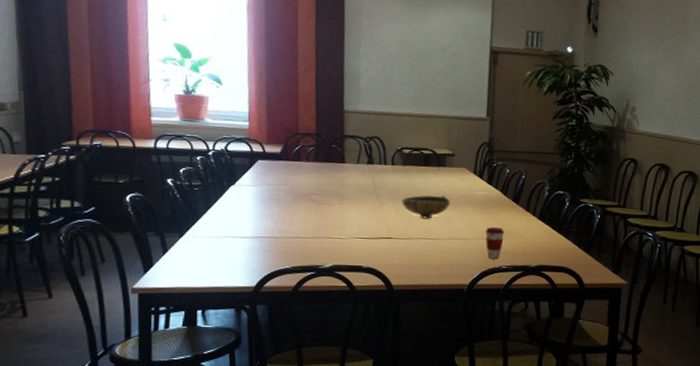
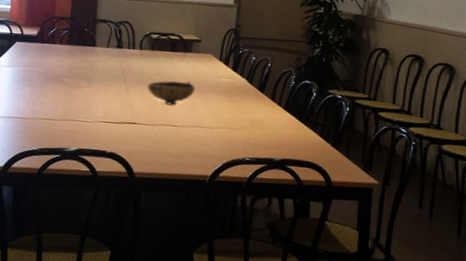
coffee cup: present [485,227,504,259] -> none [229,116,249,150]

